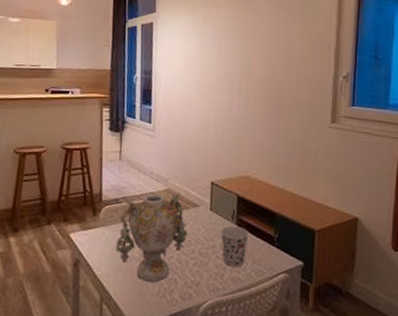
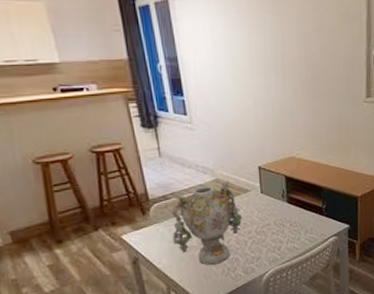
cup: present [220,225,249,267] -> none [273,203,300,239]

